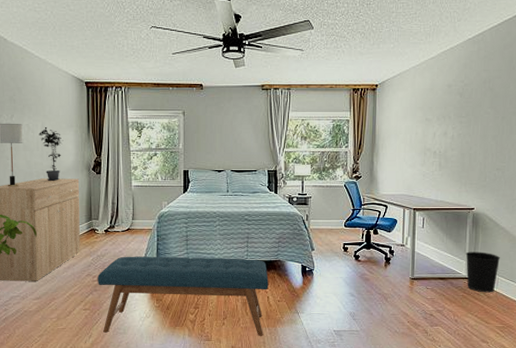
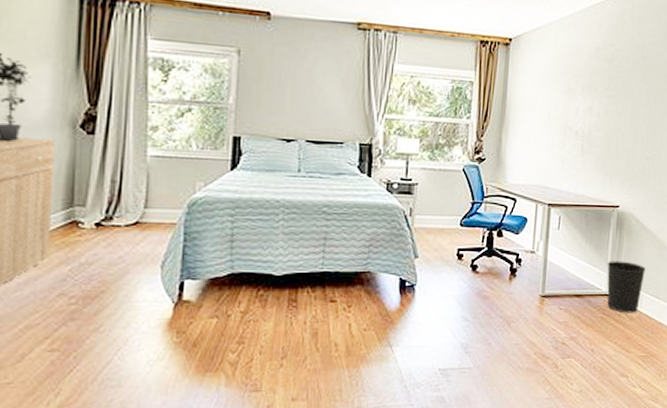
bench: present [97,256,269,336] -> none [77,264,352,387]

